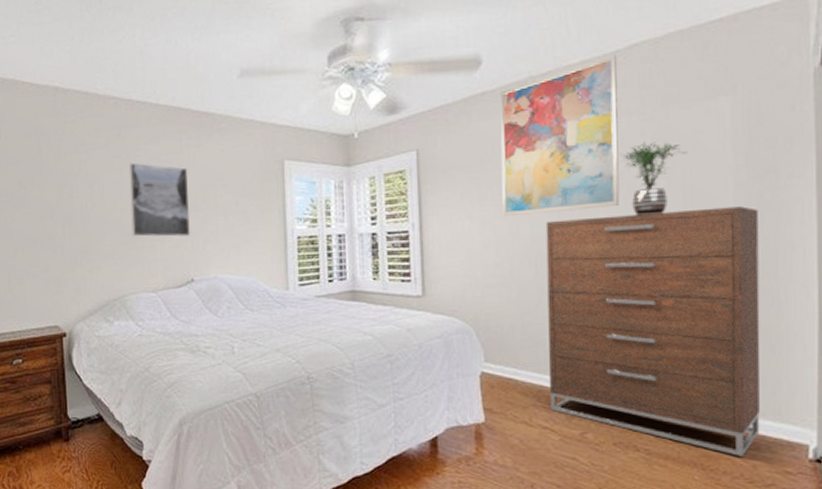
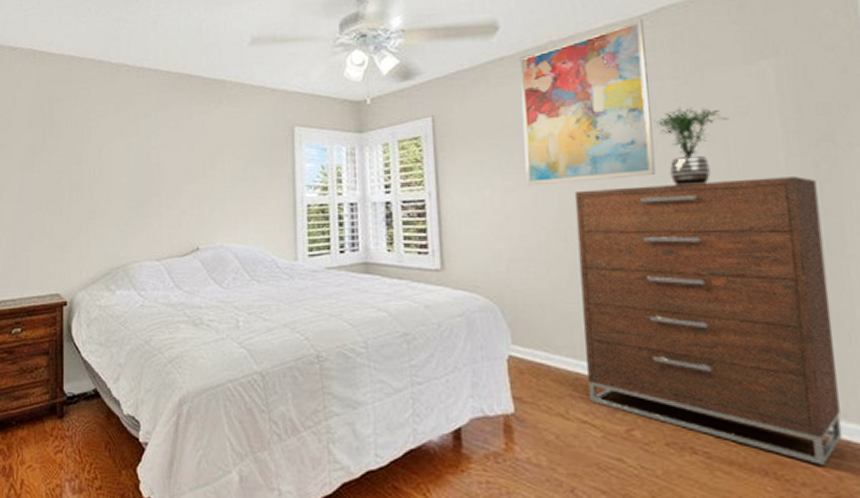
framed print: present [129,162,191,237] -> none [138,129,198,204]

